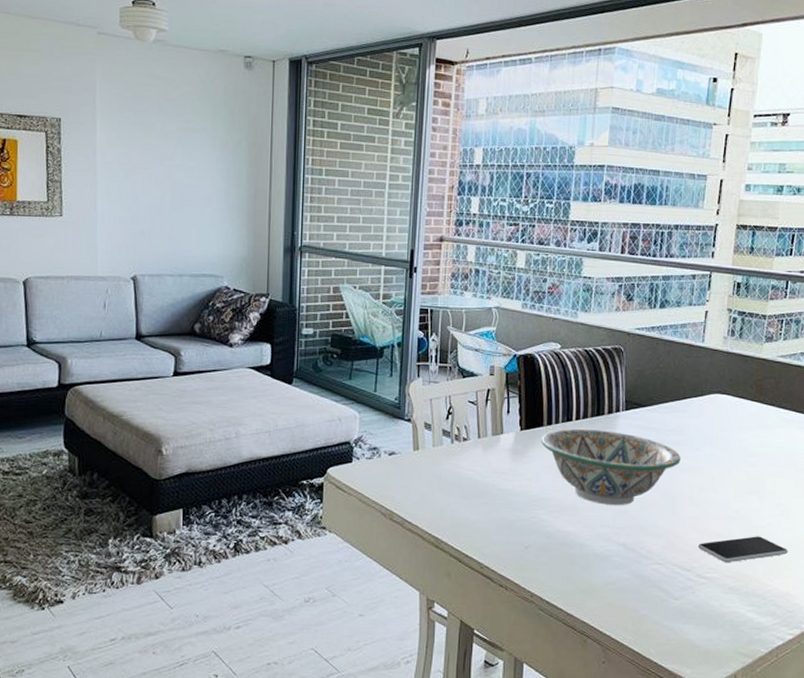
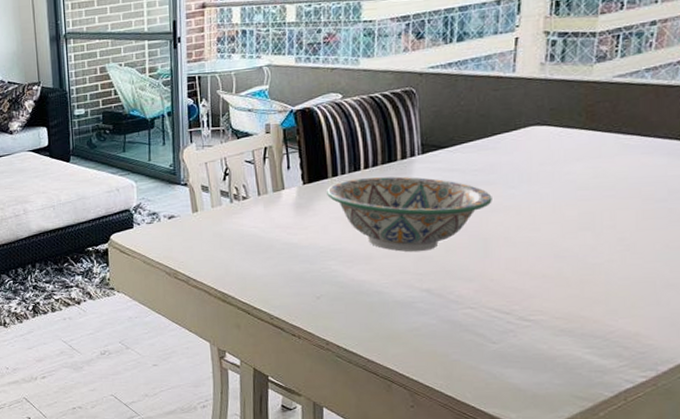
smartphone: present [697,536,789,562] -> none [518,274,637,303]

